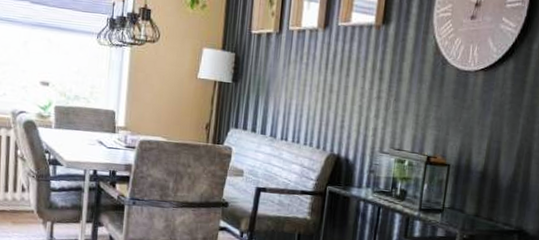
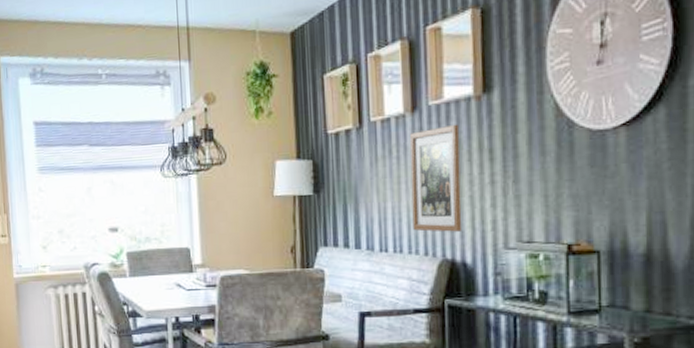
wall art: none [310,45,359,133] -> present [409,124,462,232]

